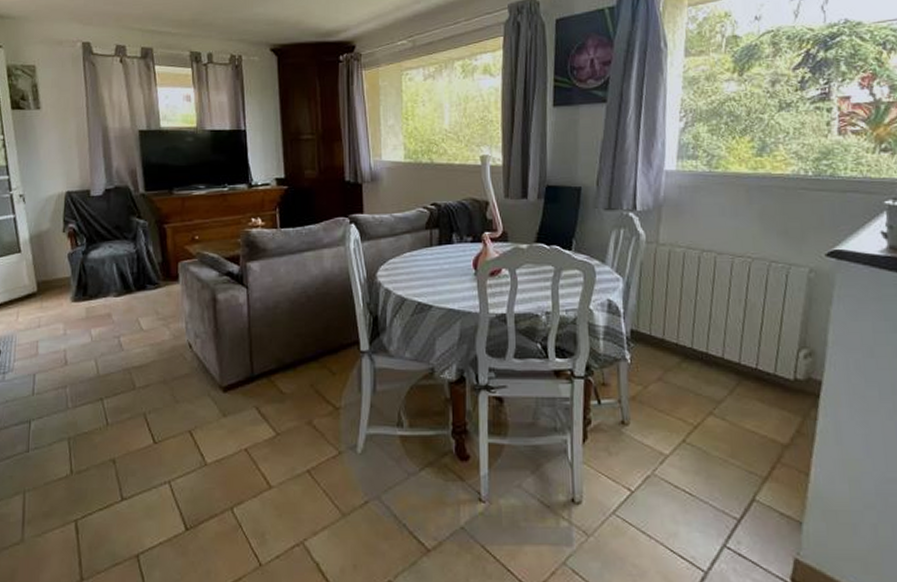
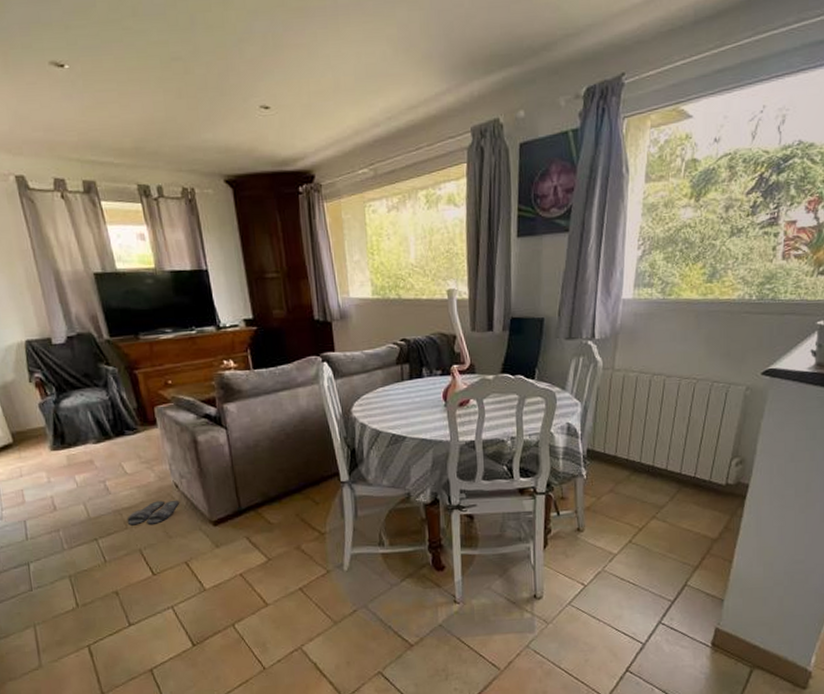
slippers: none [135,361,190,386] -> present [127,499,179,526]

